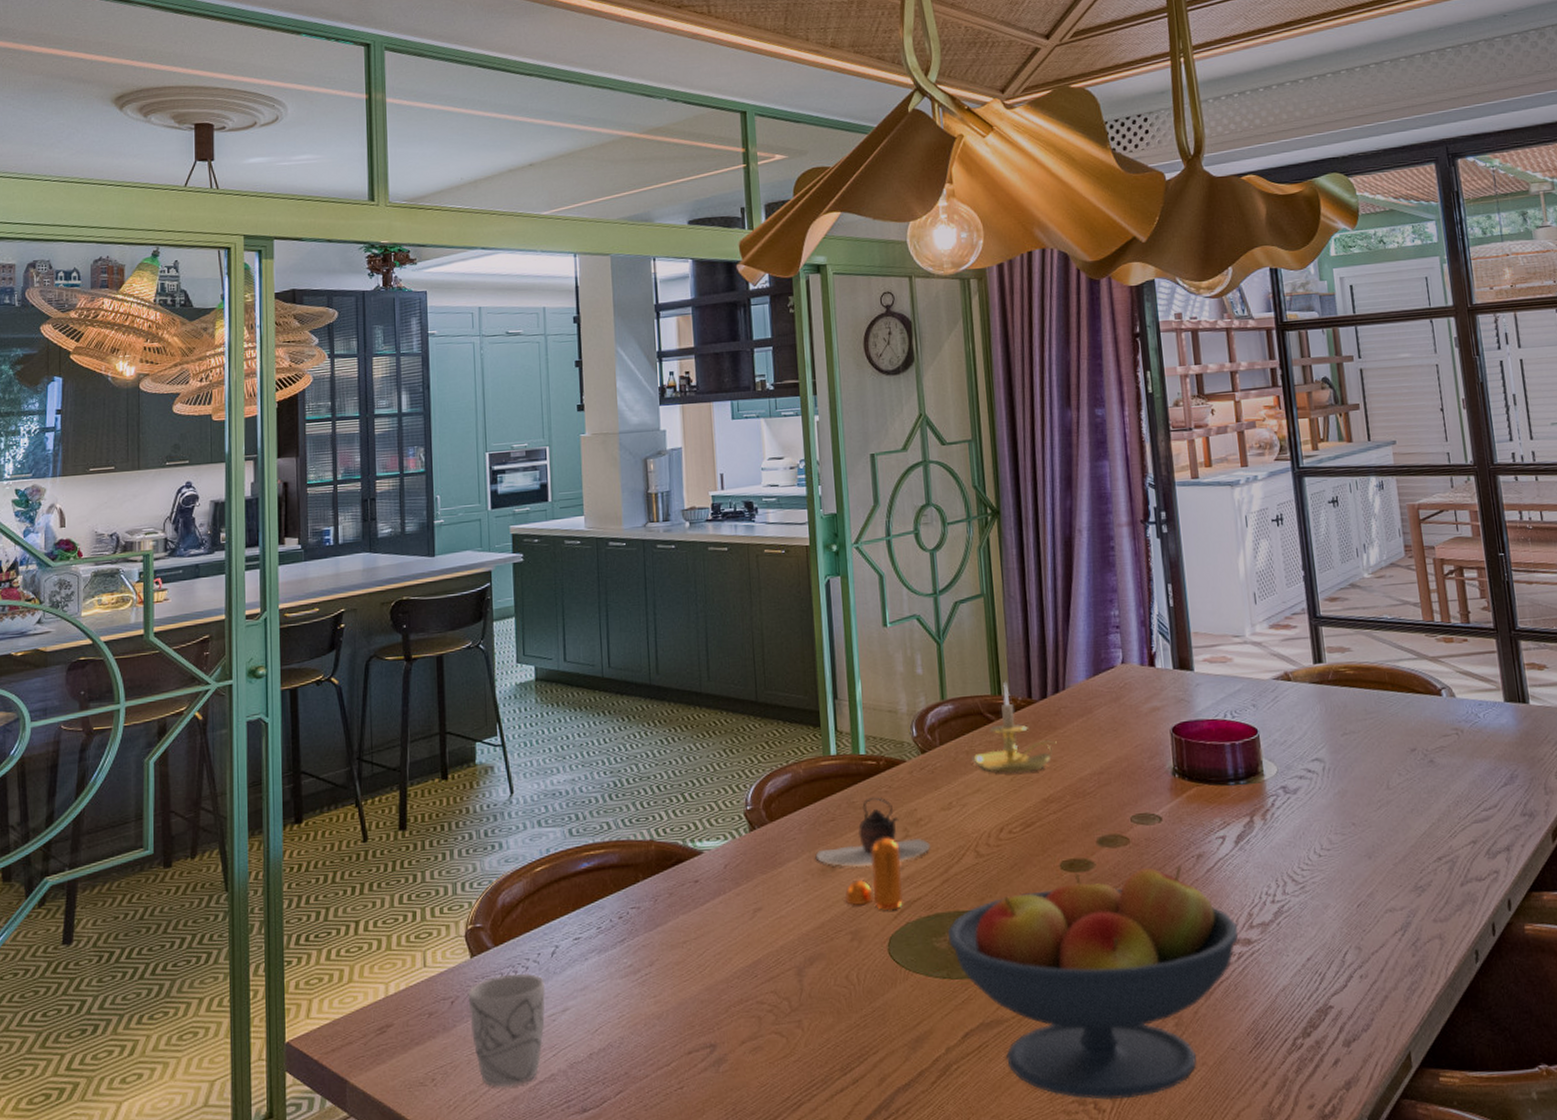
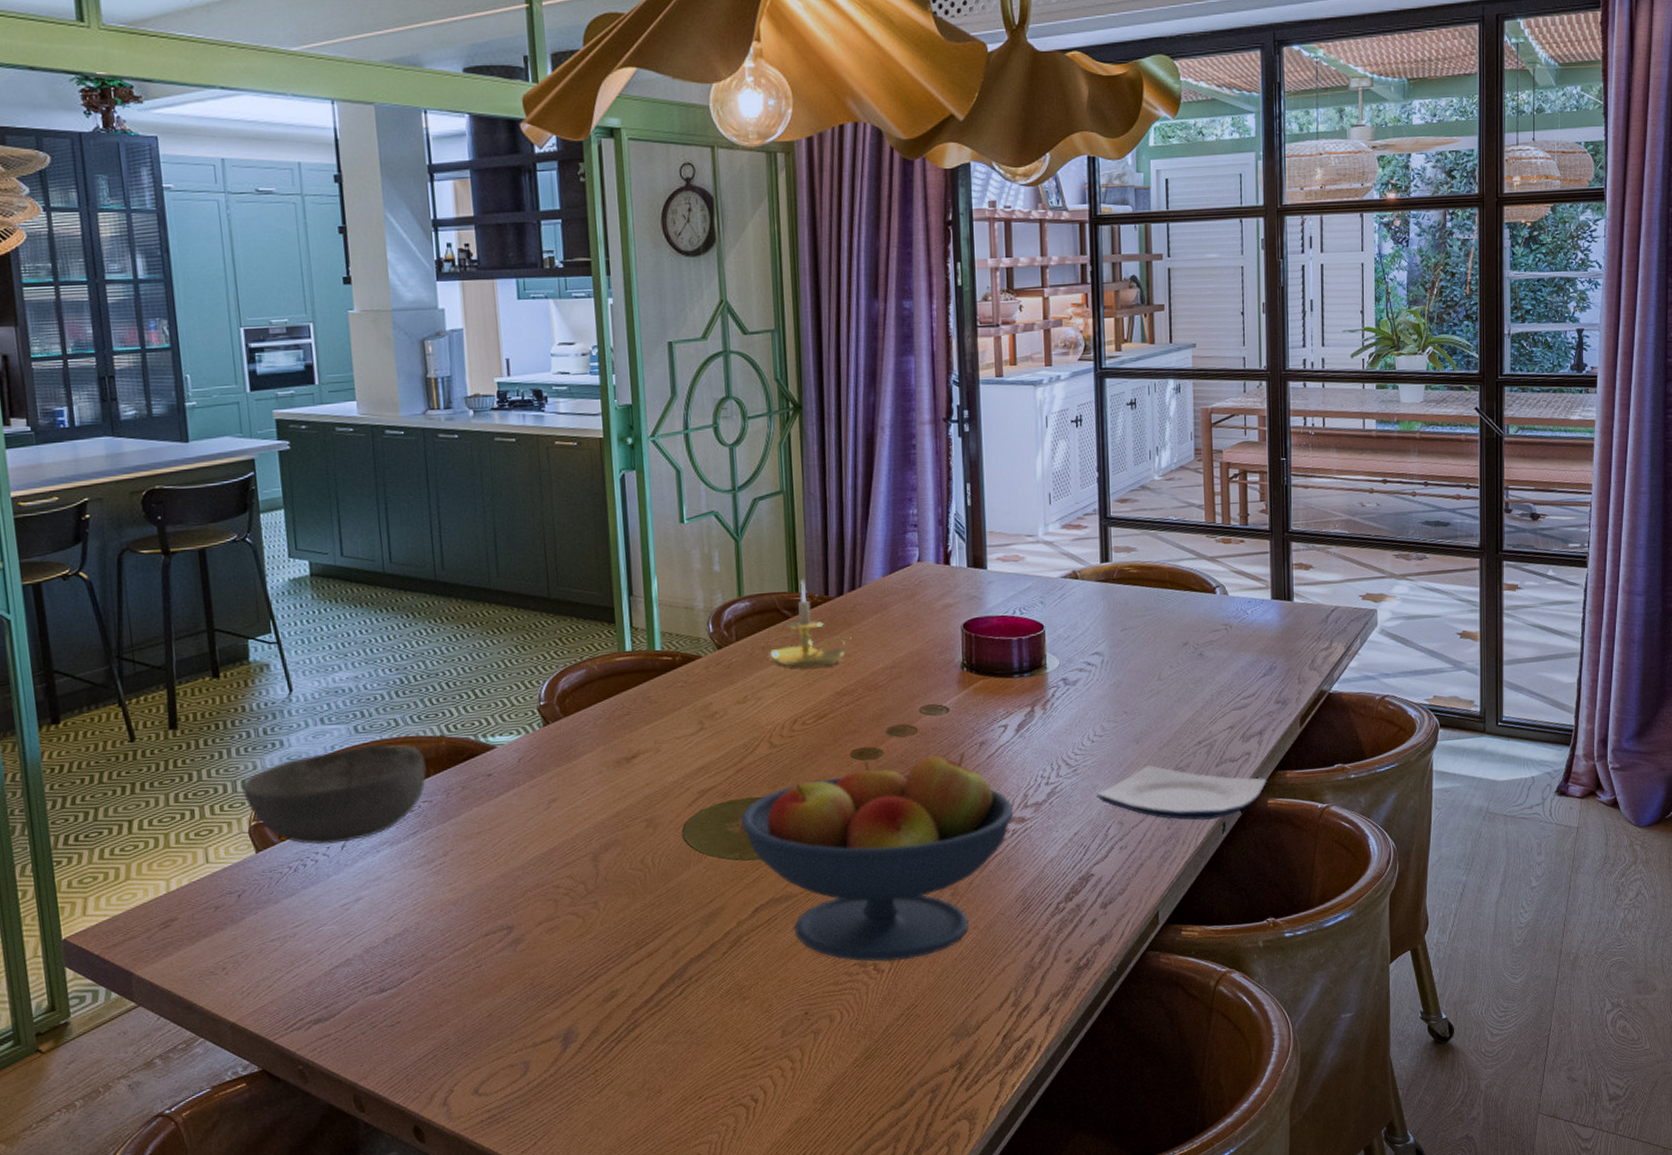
bowl: none [462,848,636,951] -> present [242,744,427,844]
mug: present [468,973,546,1088] -> none [255,866,338,974]
teapot: present [816,797,930,867] -> none [611,691,725,758]
pepper shaker: present [845,837,904,911] -> none [640,730,698,799]
plate: none [1329,883,1522,947] -> present [1097,765,1267,820]

